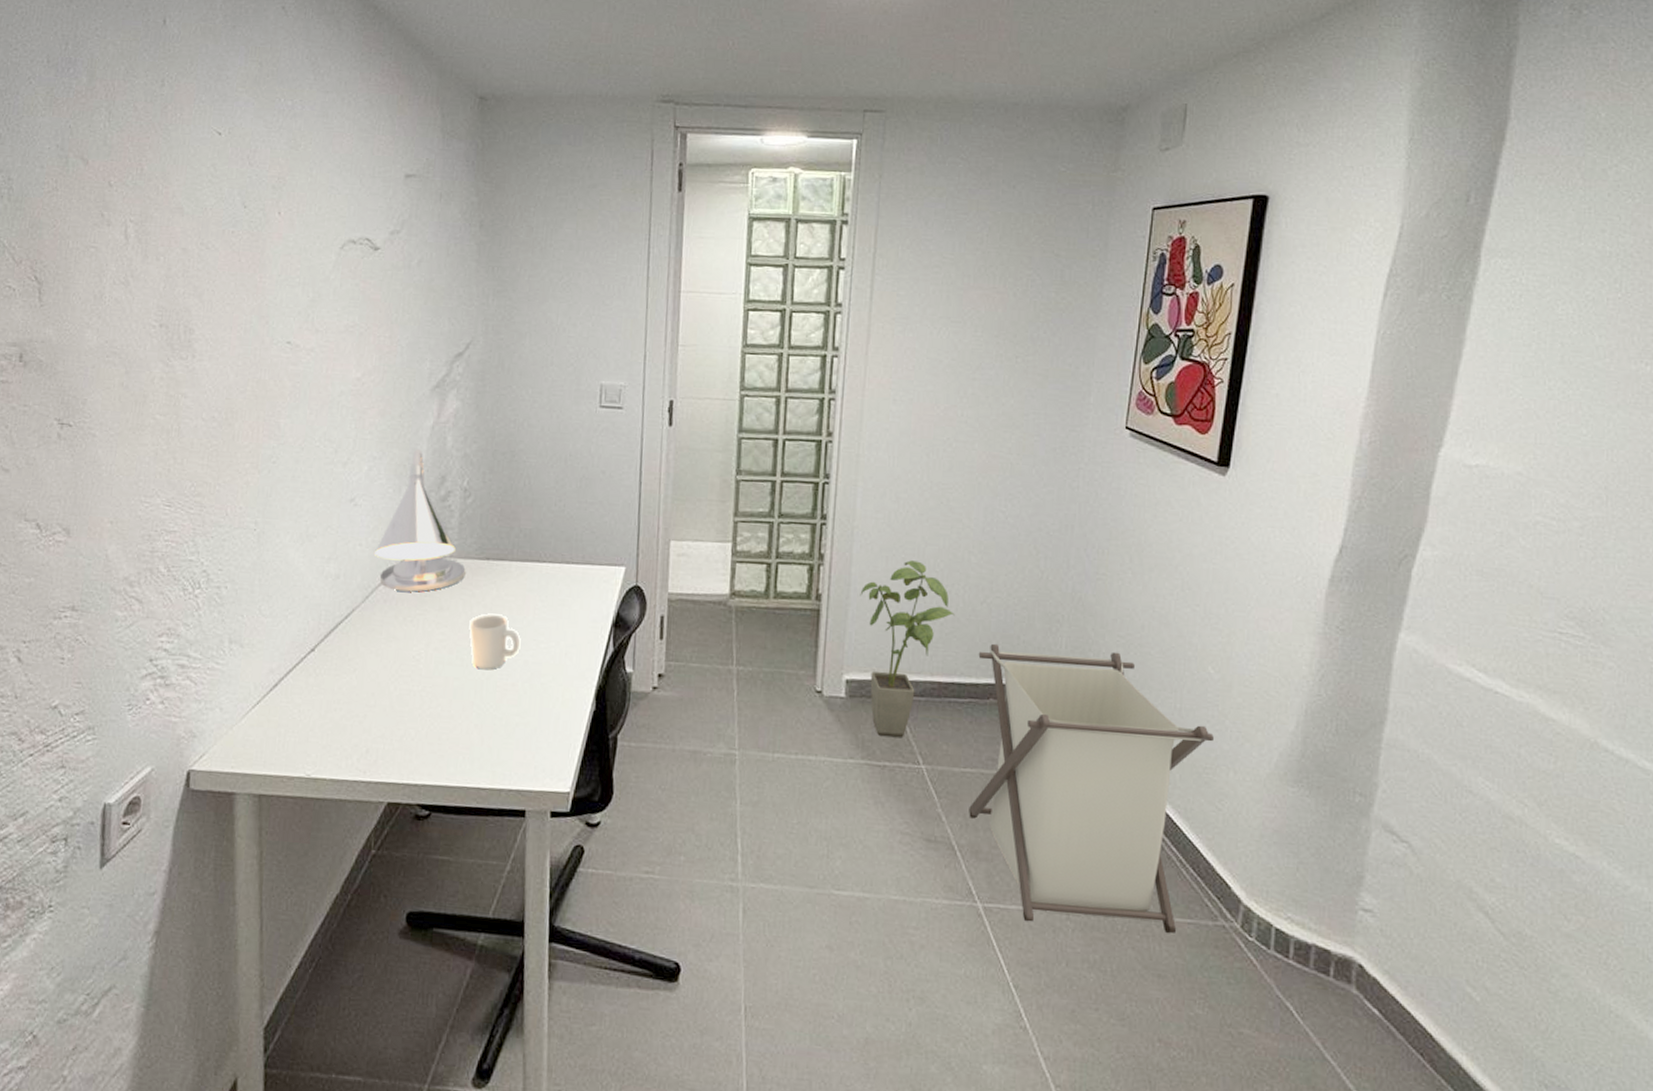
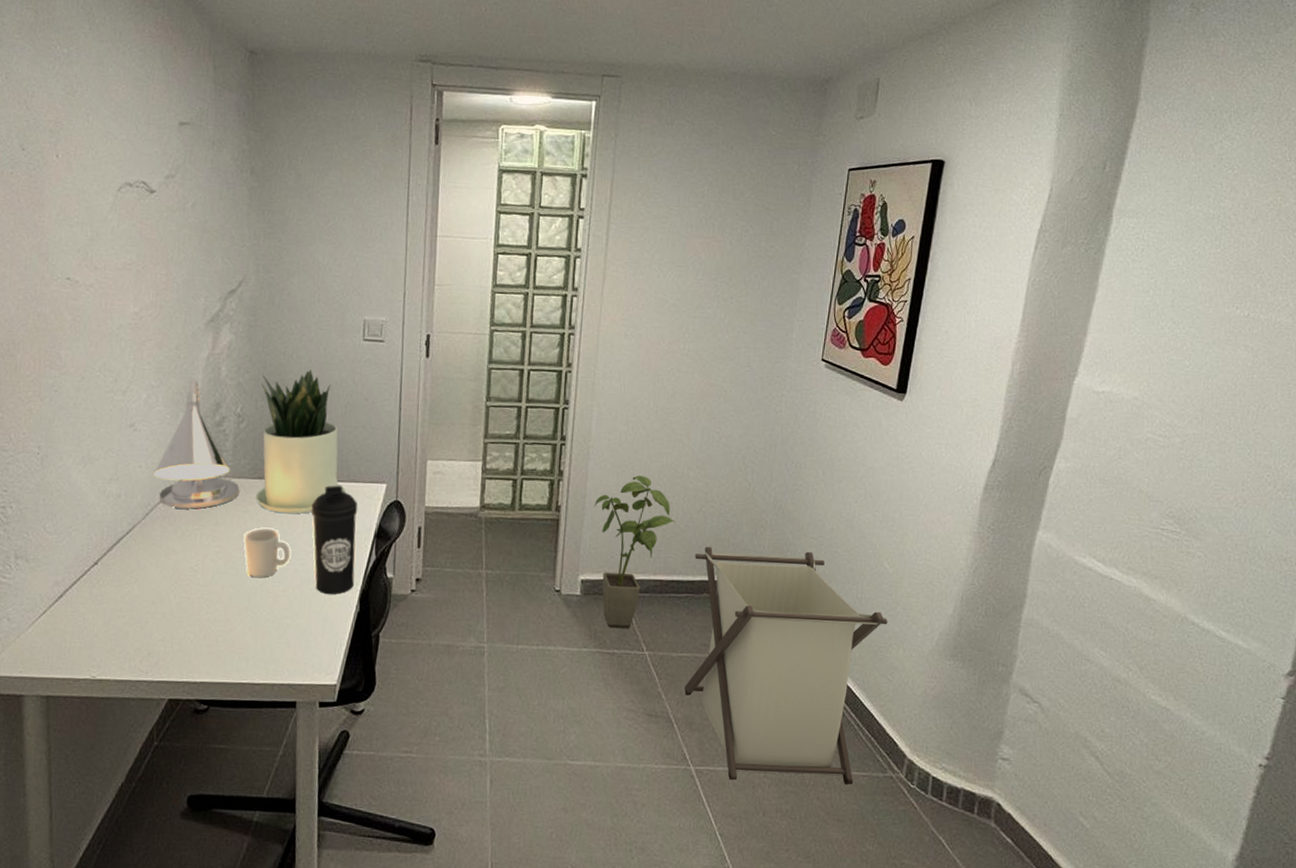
planter: none [482,439,582,599] -> present [255,369,347,514]
water bottle: none [542,567,594,690] -> present [311,485,358,594]

